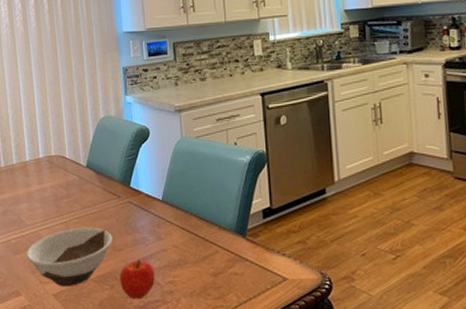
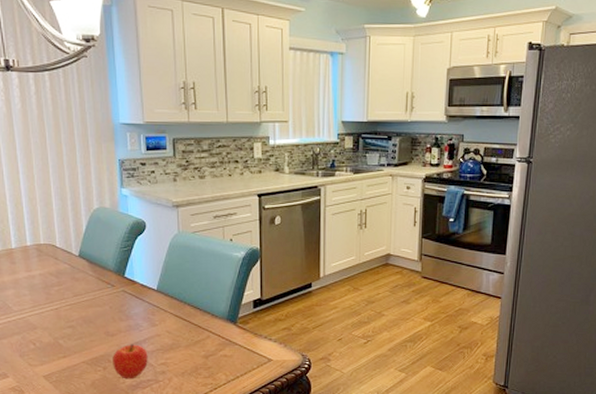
bowl: present [26,227,113,287] -> none [13,314,106,369]

